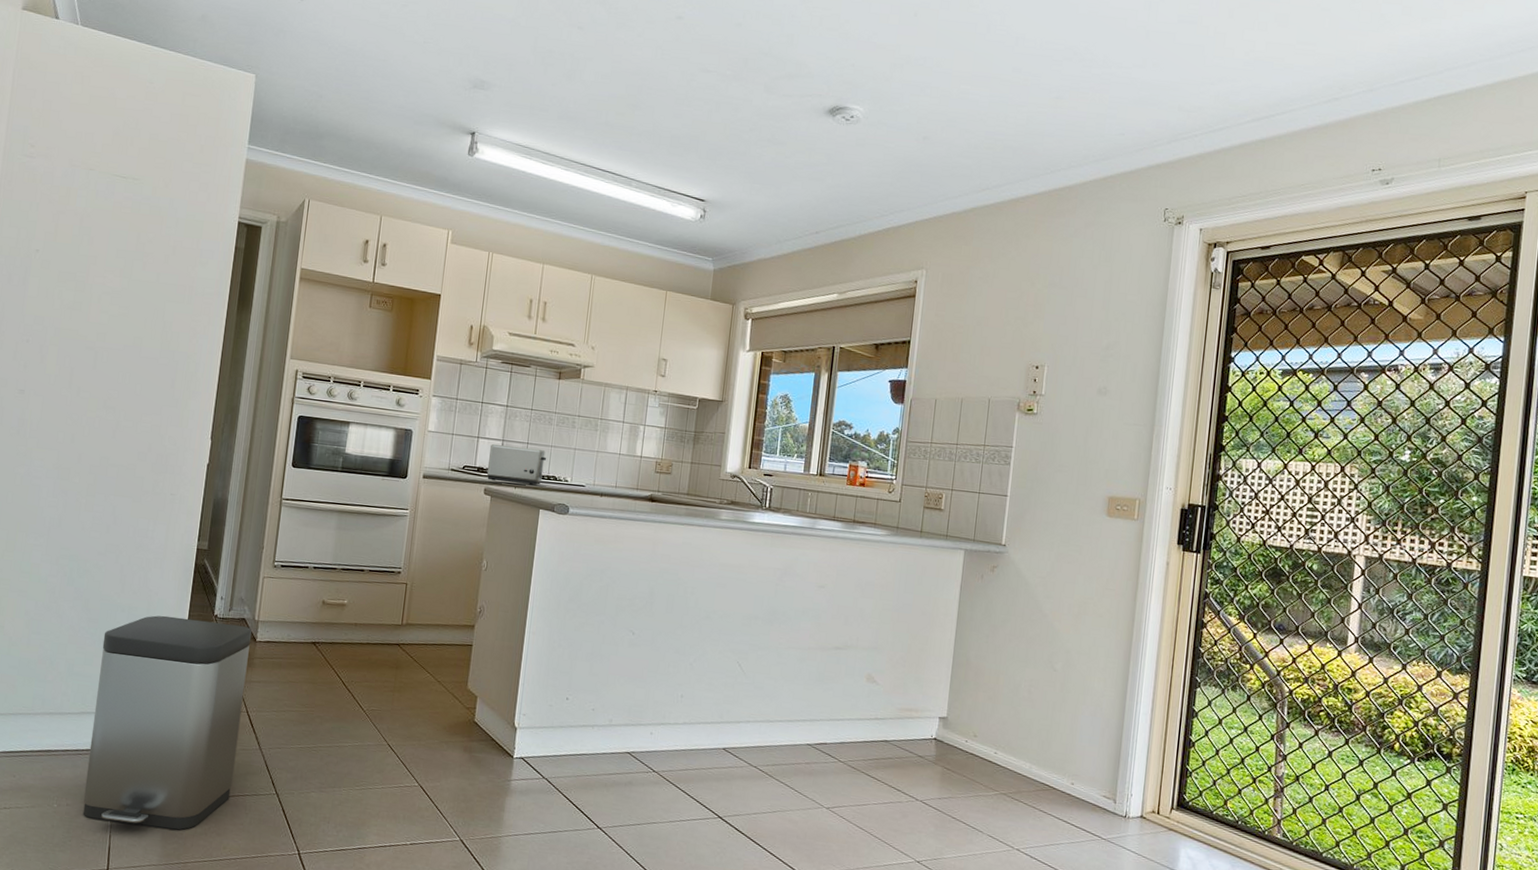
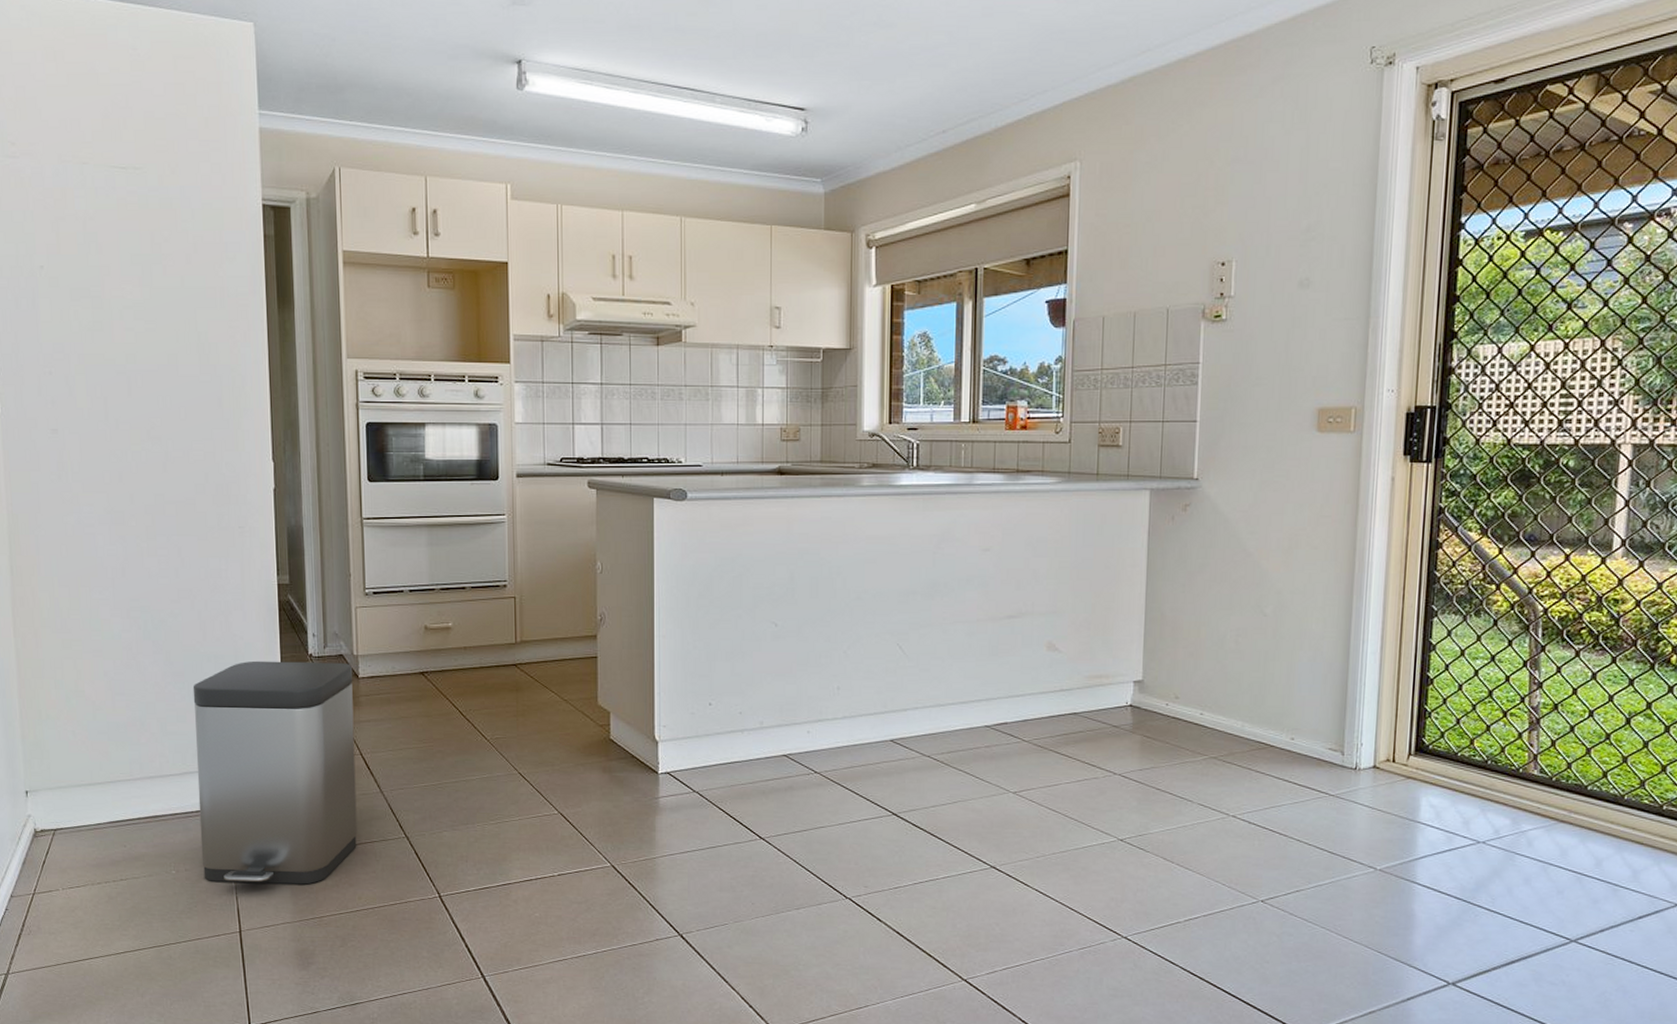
toaster: present [486,444,546,486] -> none [588,428,654,472]

